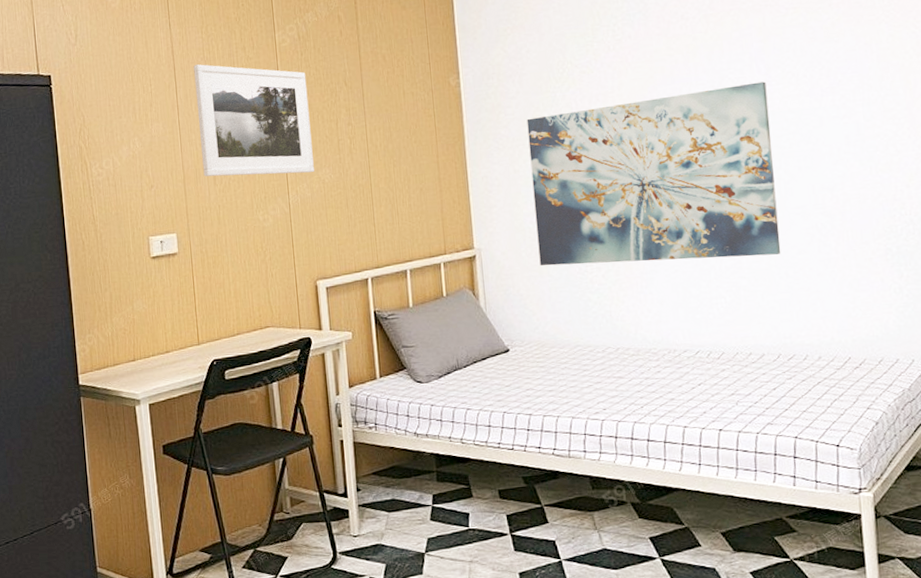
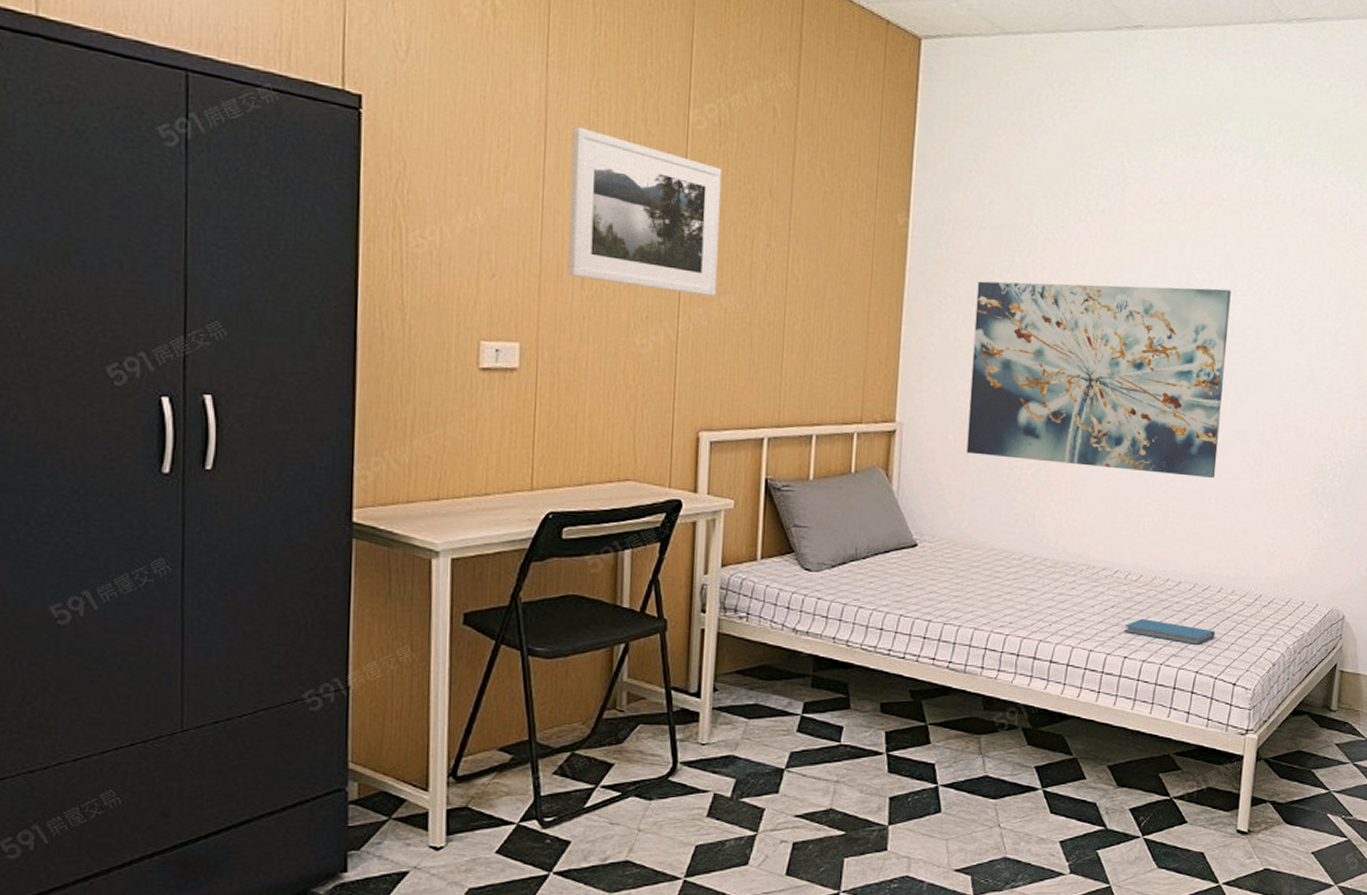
book: none [715,392,809,412] -> present [1124,618,1215,645]

